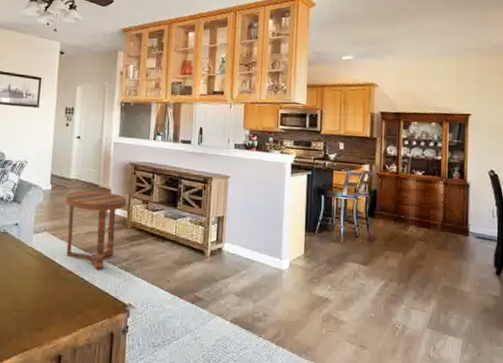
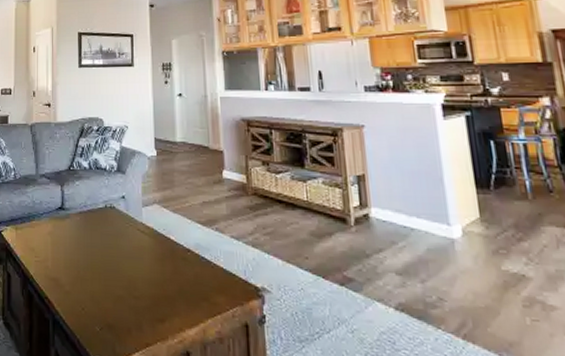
side table: present [65,190,127,270] -> none [173,153,244,247]

